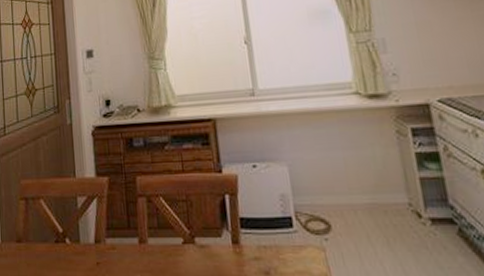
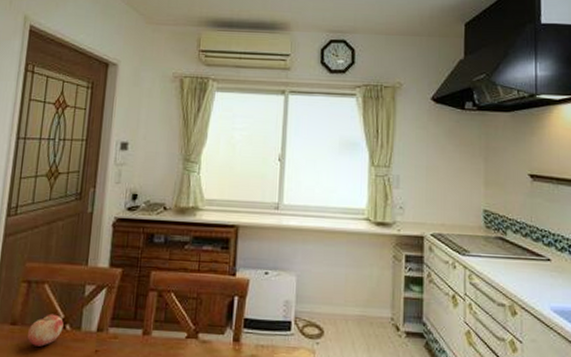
fruit: none [33,228,63,262] -> present [28,313,64,347]

